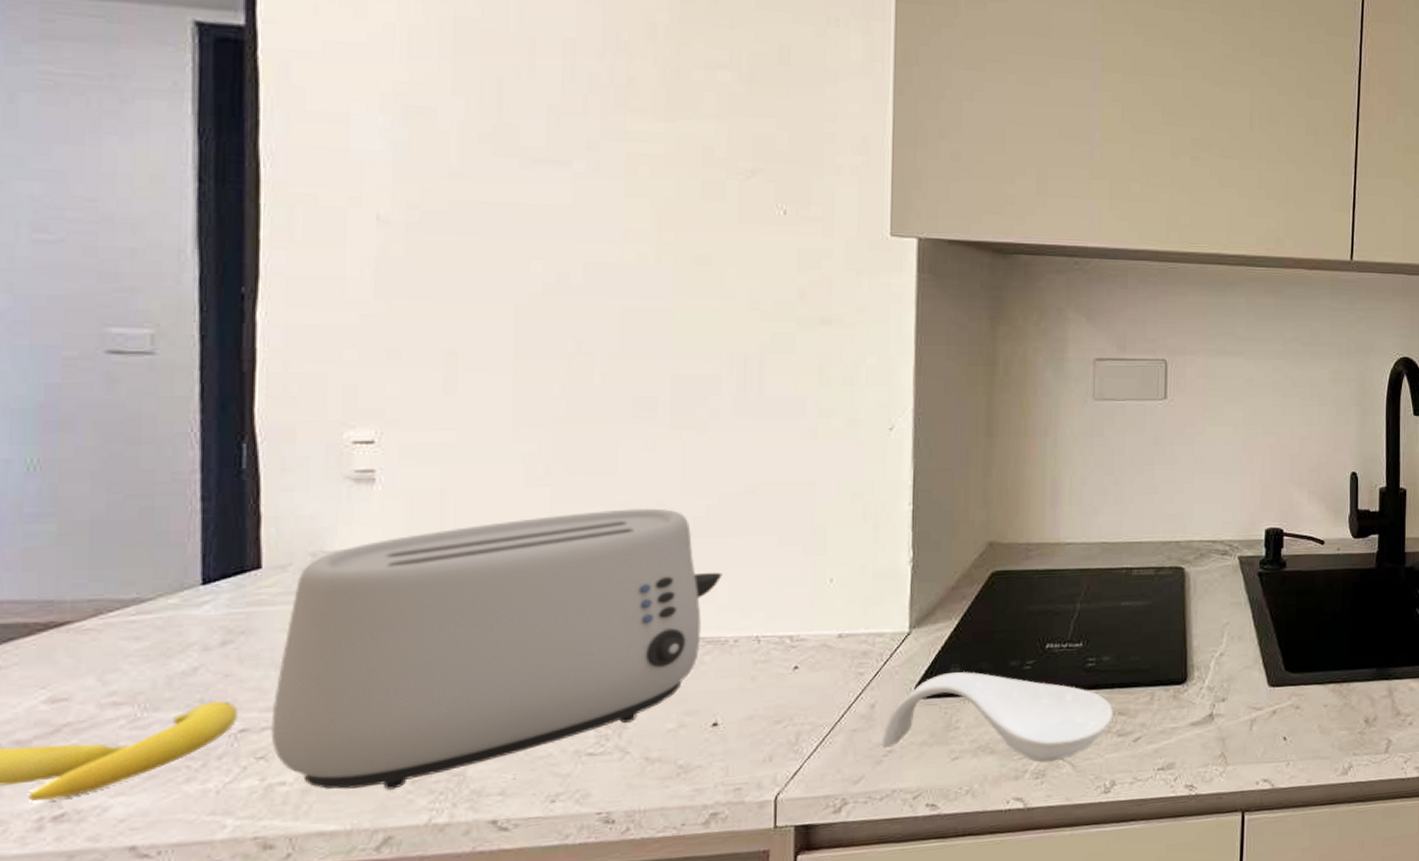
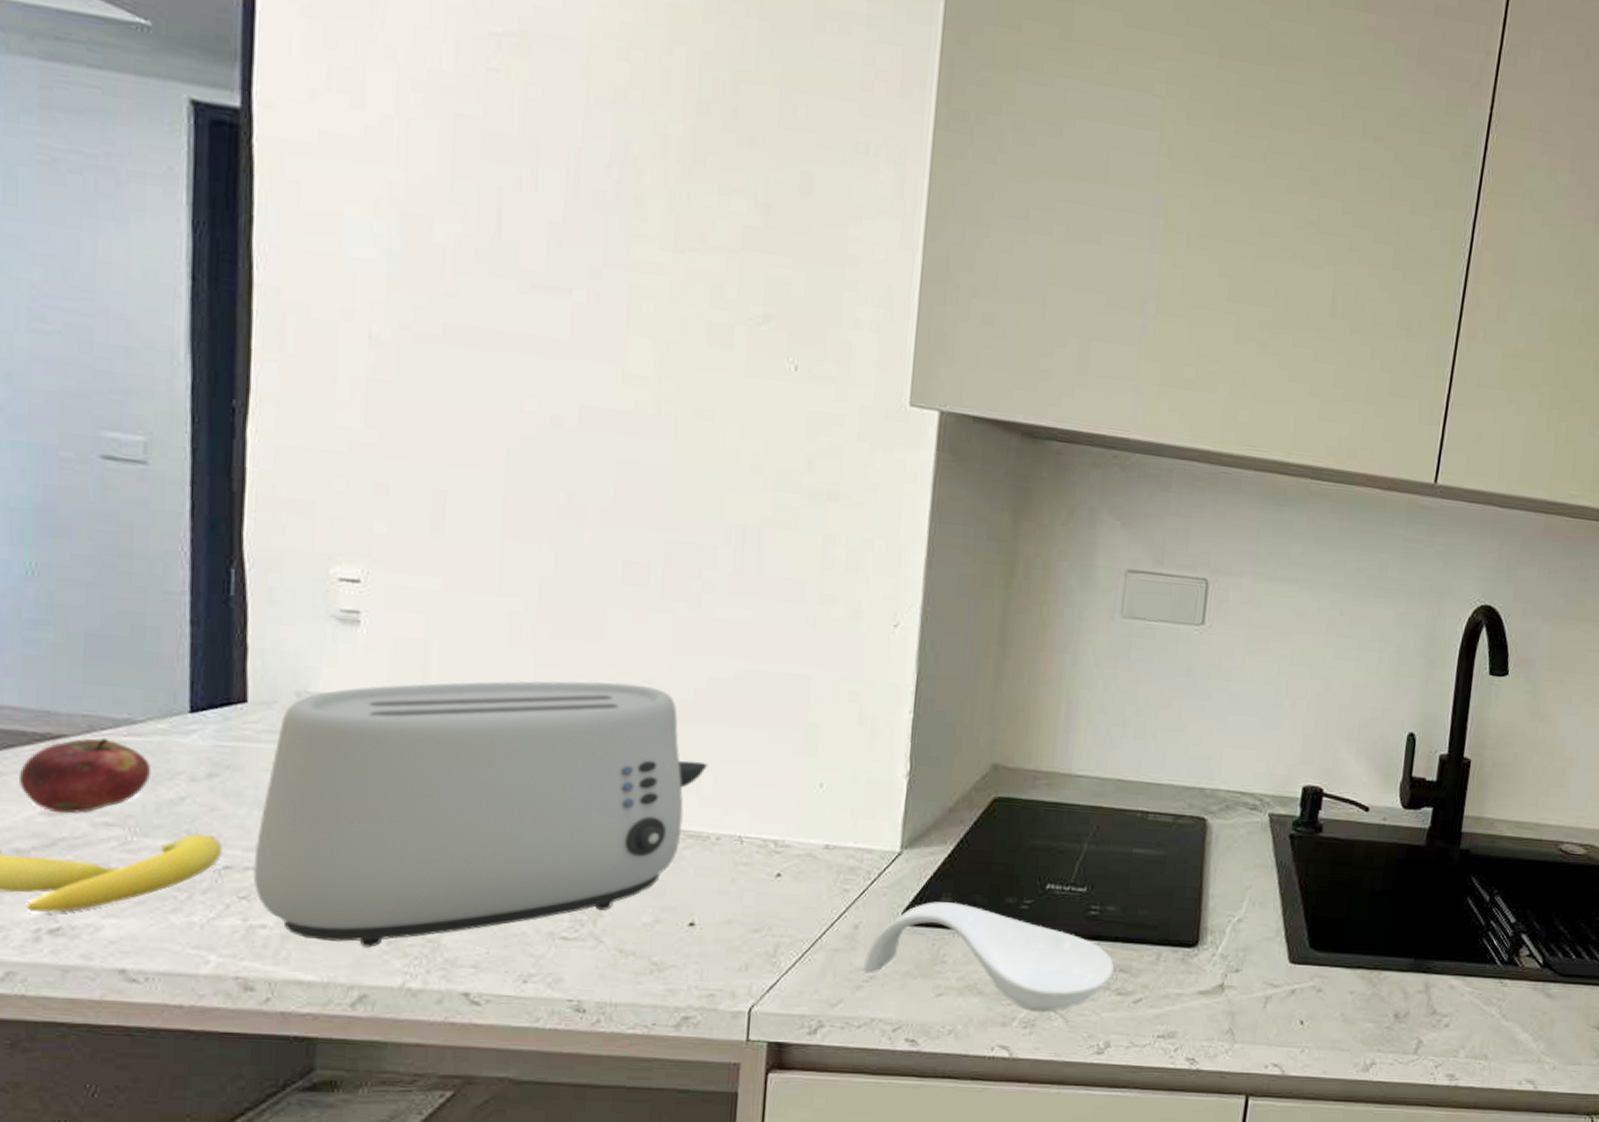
fruit: none [20,619,163,700] -> present [20,737,152,814]

